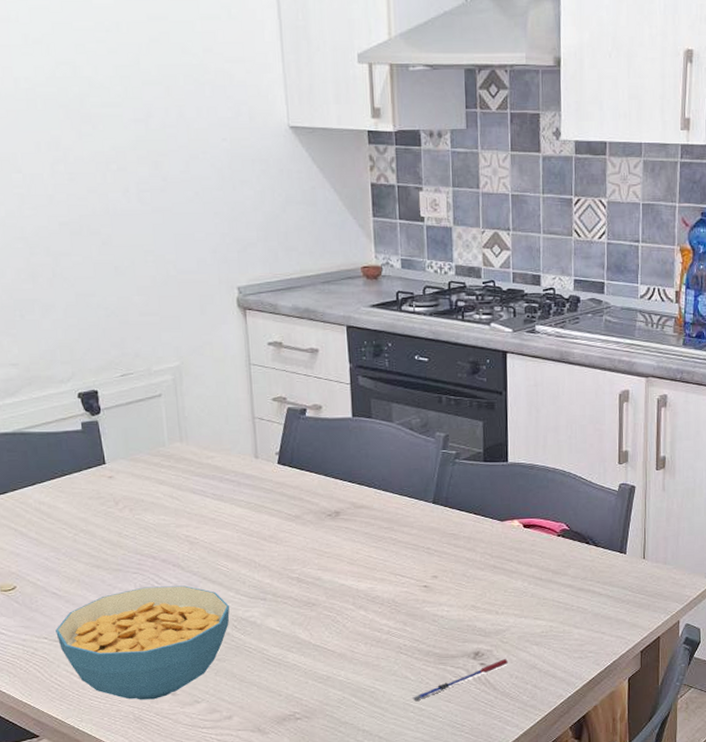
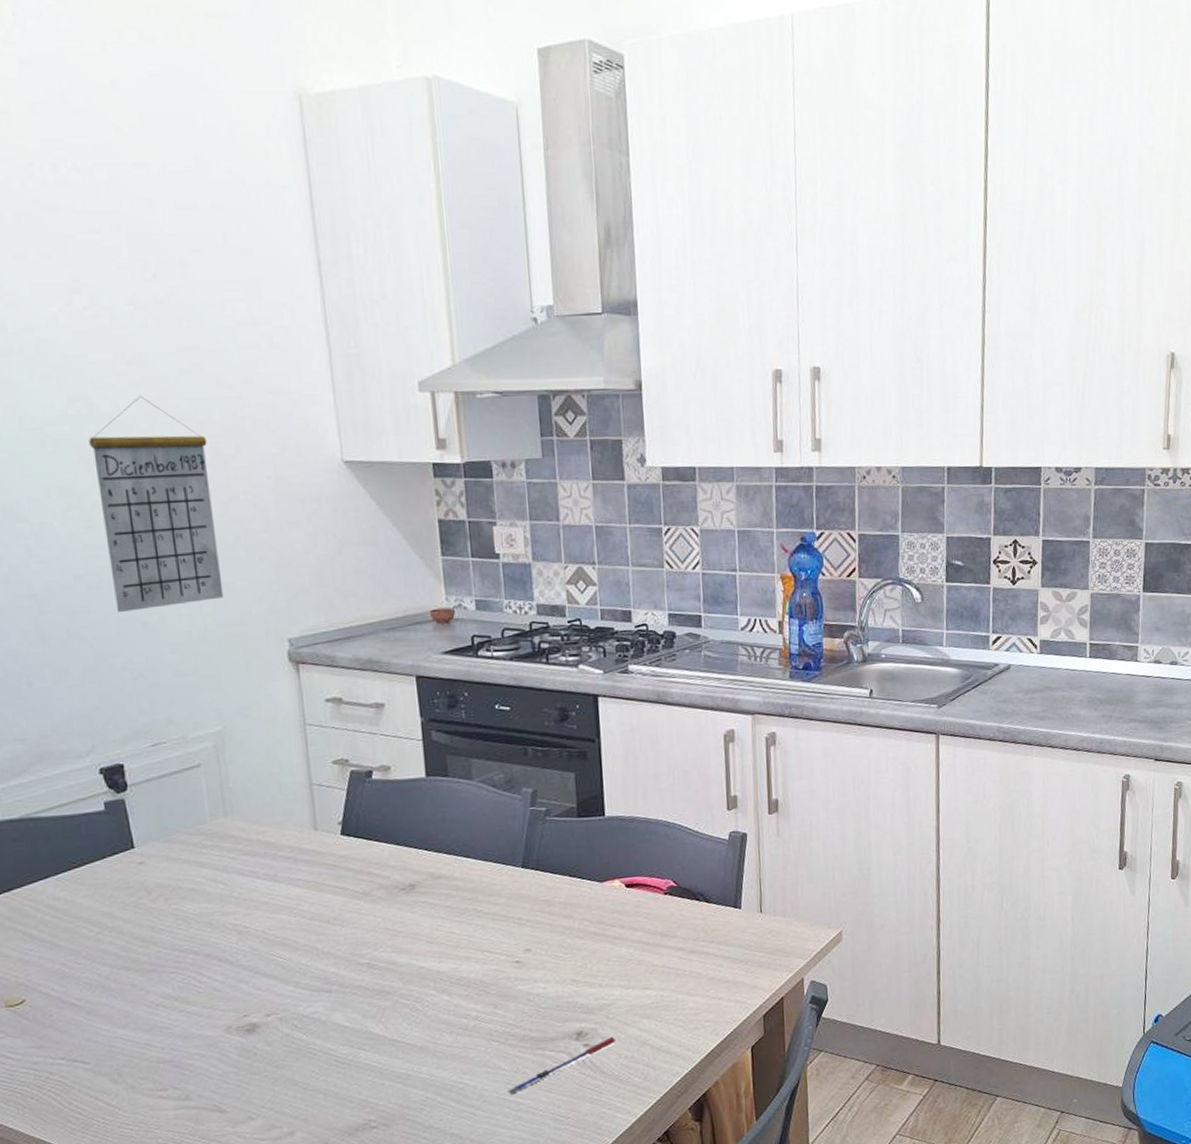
cereal bowl: present [56,585,230,700] -> none [75,982,289,1123]
calendar: none [73,61,184,257] -> present [89,395,224,613]

